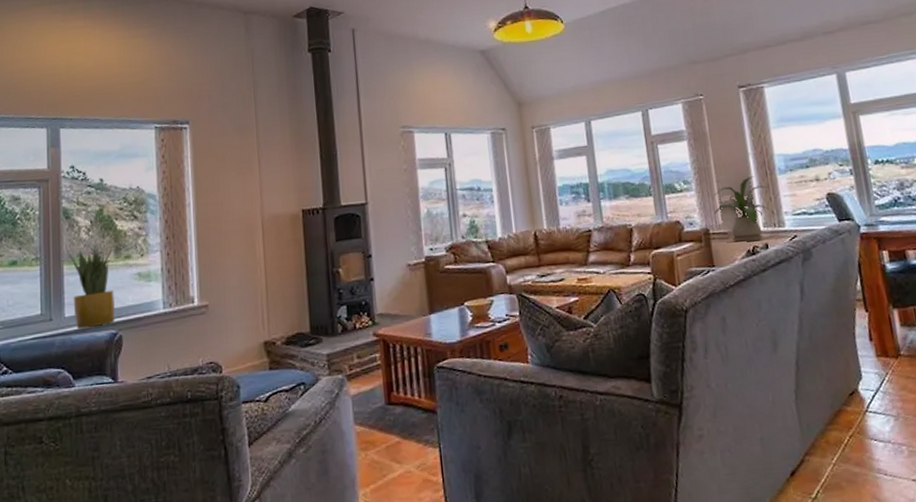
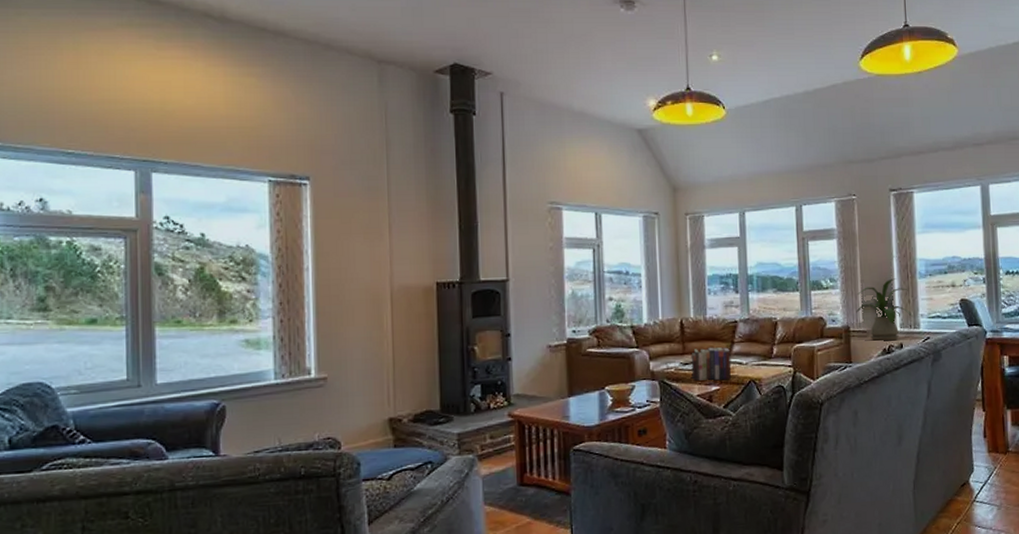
planter: present [68,246,115,329] -> none [160,307,217,398]
books: none [546,257,590,293] -> present [691,347,732,381]

